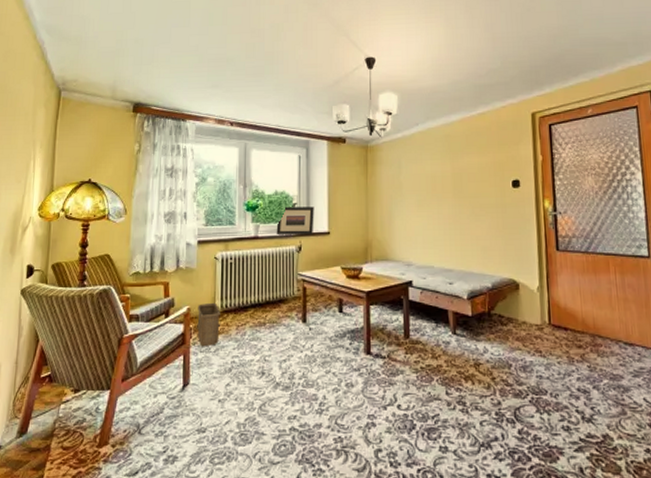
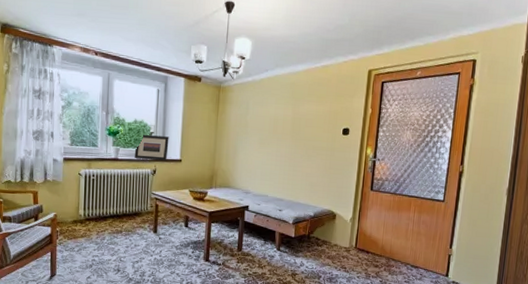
basket: present [196,302,221,347] -> none [61,211,84,247]

